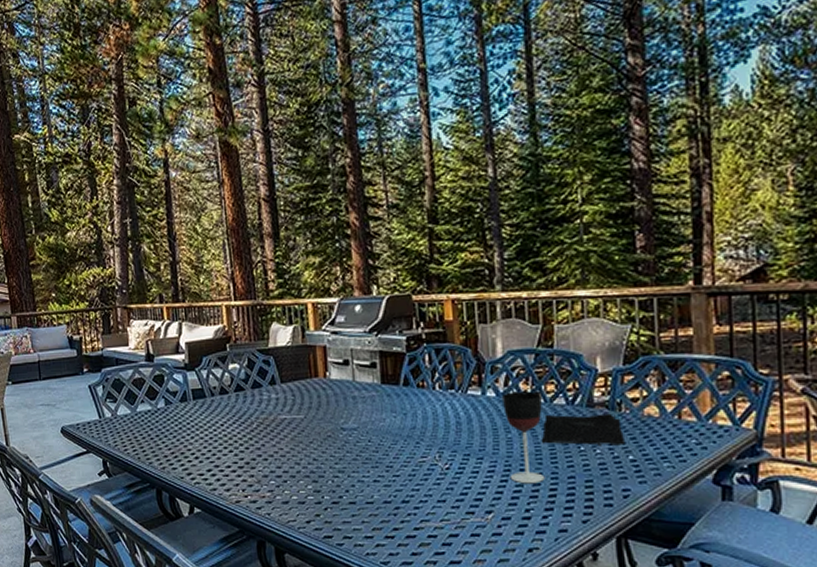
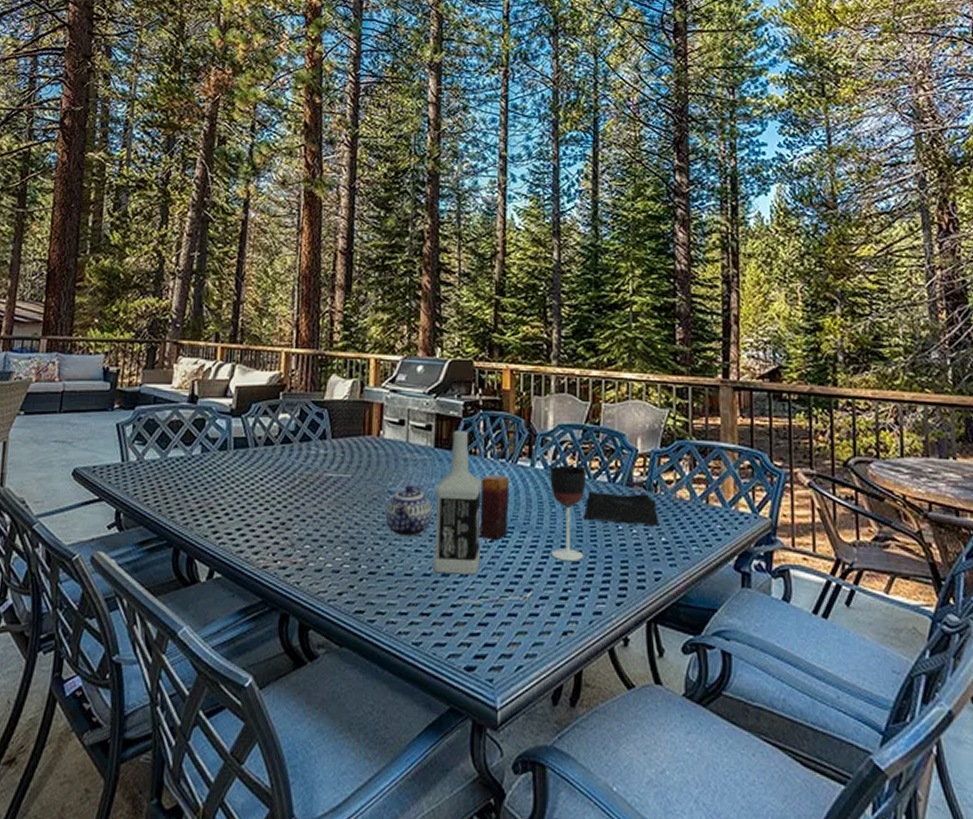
teapot: none [340,421,386,468] -> present [385,485,432,537]
vodka: none [387,365,439,501] -> present [433,431,482,575]
candle: none [432,405,463,468] -> present [479,474,510,541]

